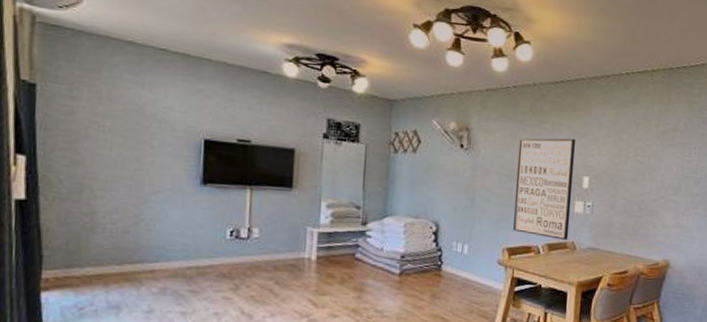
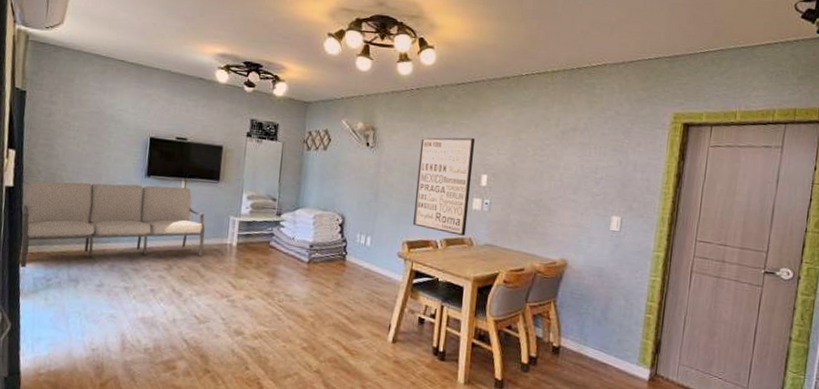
sofa: none [39,191,278,296] -> present [20,180,205,268]

